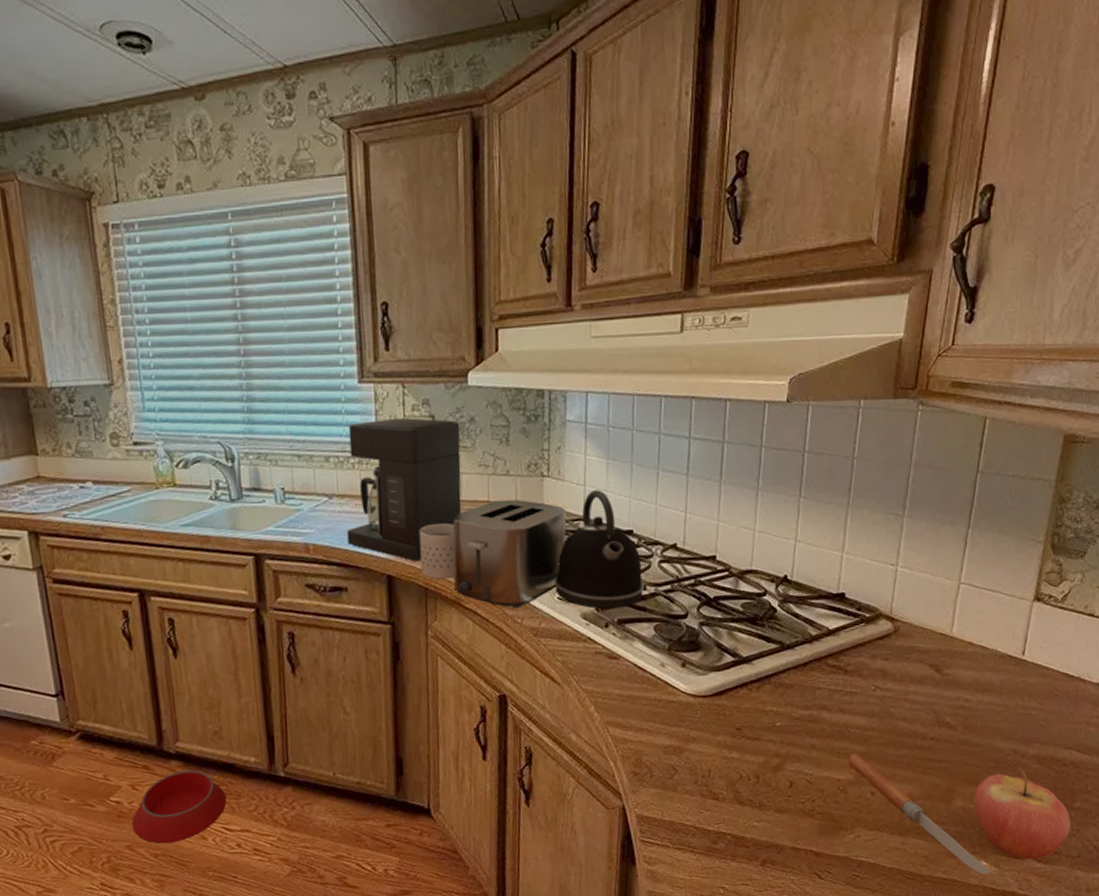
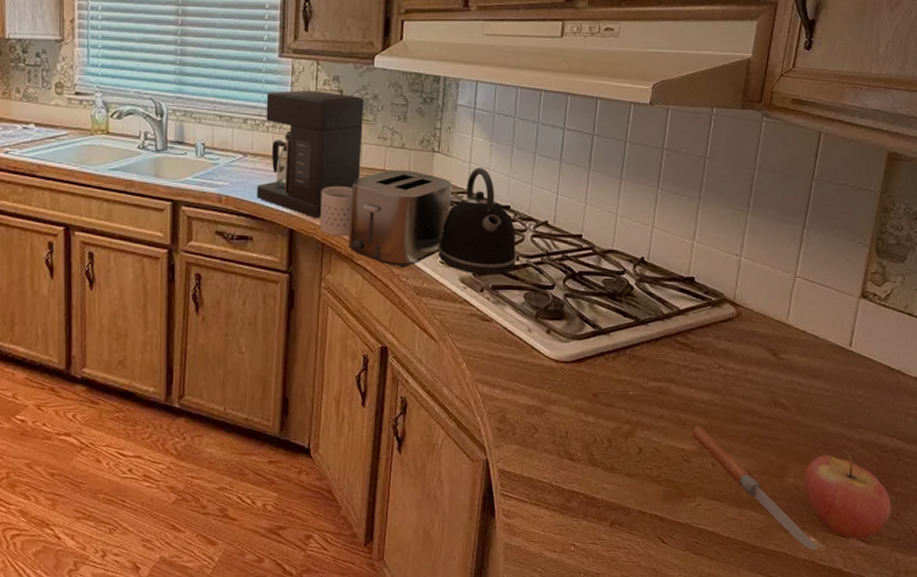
pet bowl: present [131,770,227,843] -> none [33,396,123,464]

